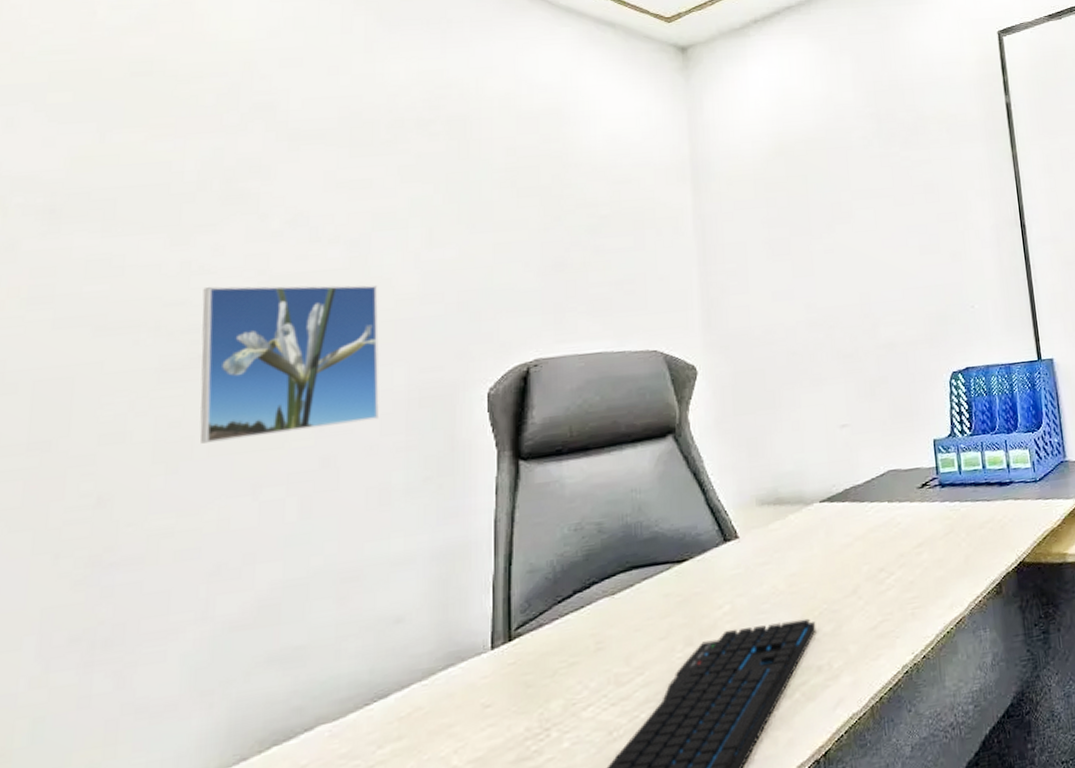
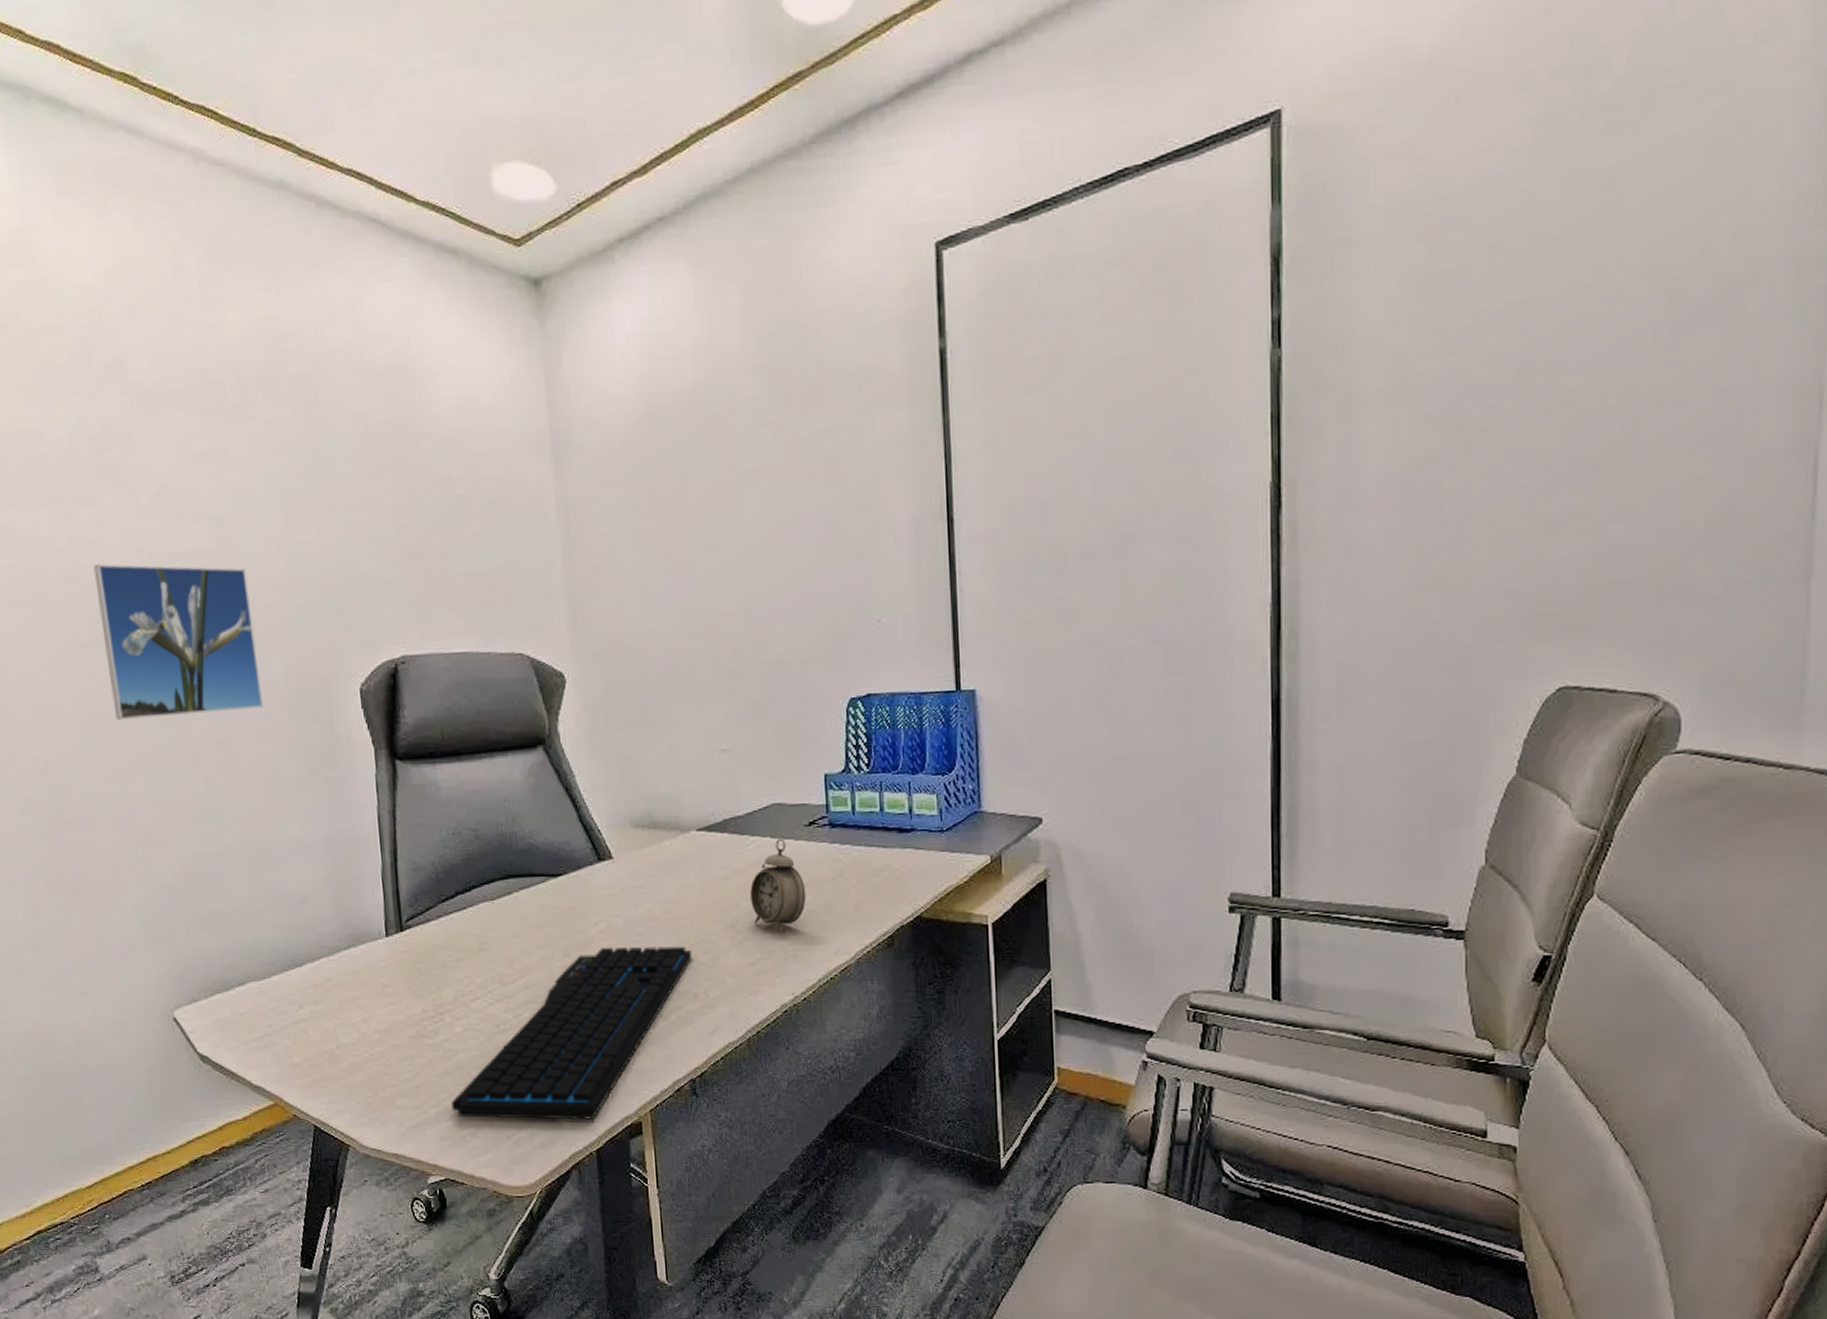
alarm clock: none [870,502,922,594] -> present [750,838,806,934]

